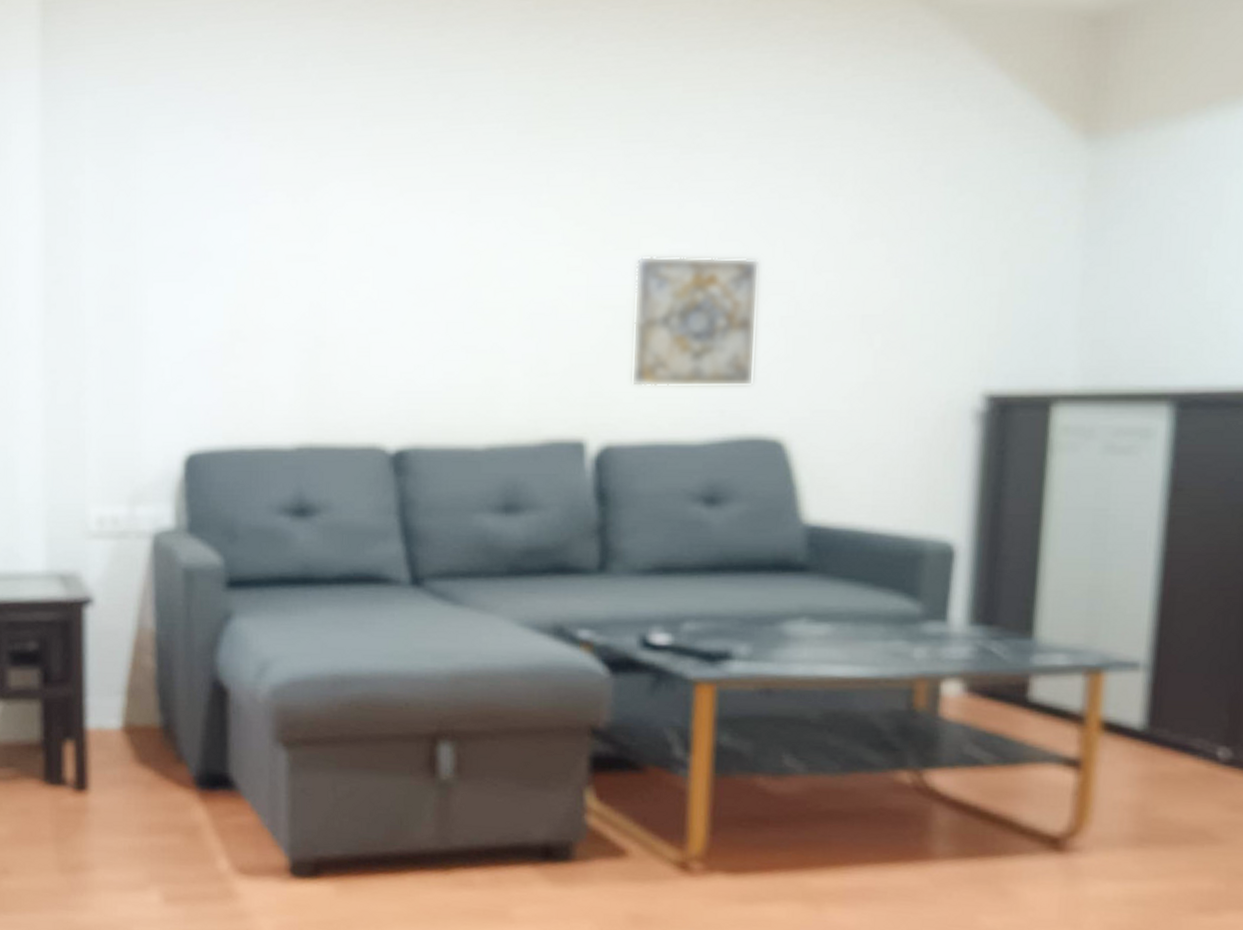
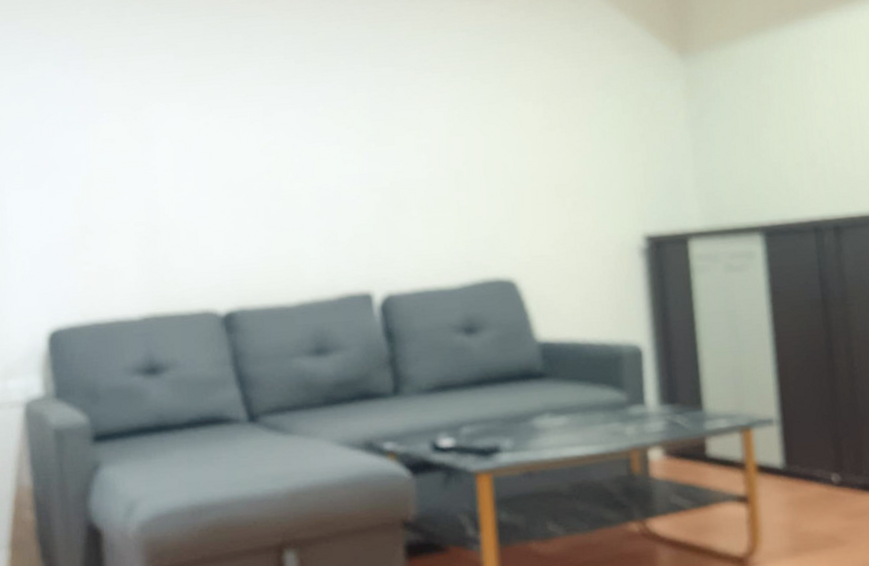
wall art: present [631,255,760,387] -> none [393,147,489,248]

